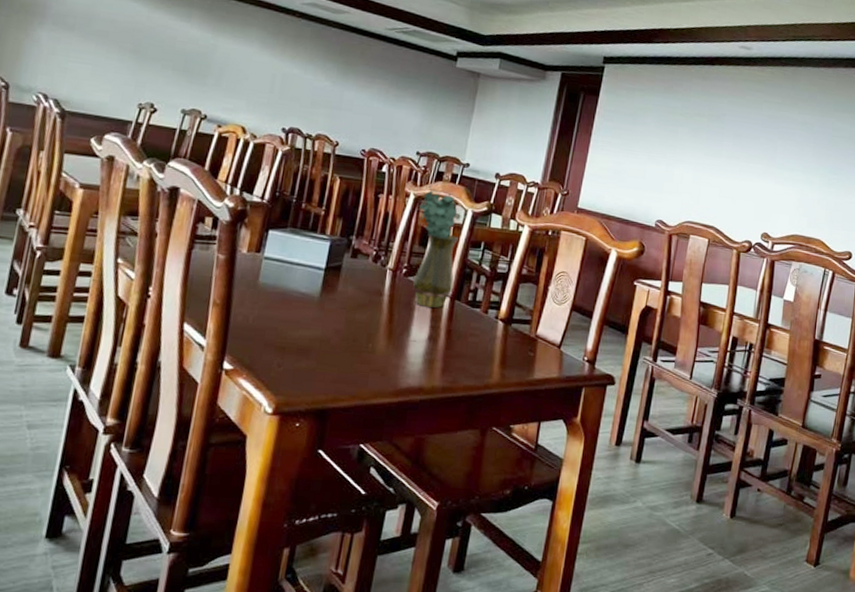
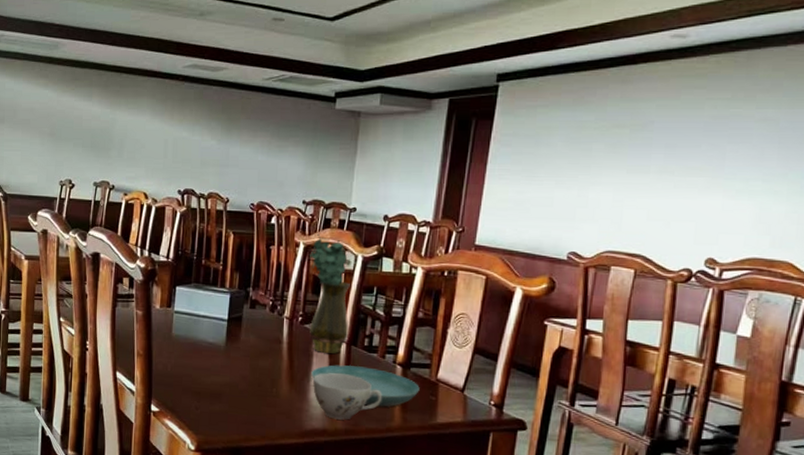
saucer: none [411,319,520,363] -> present [311,365,420,407]
teacup: none [412,327,483,377] -> present [313,373,383,420]

